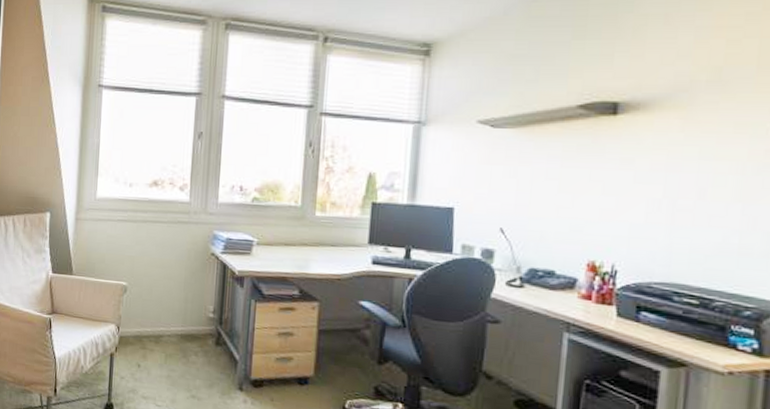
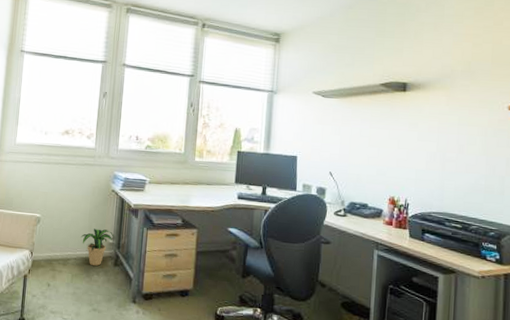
potted plant: none [174,300,215,345] -> present [80,228,114,266]

